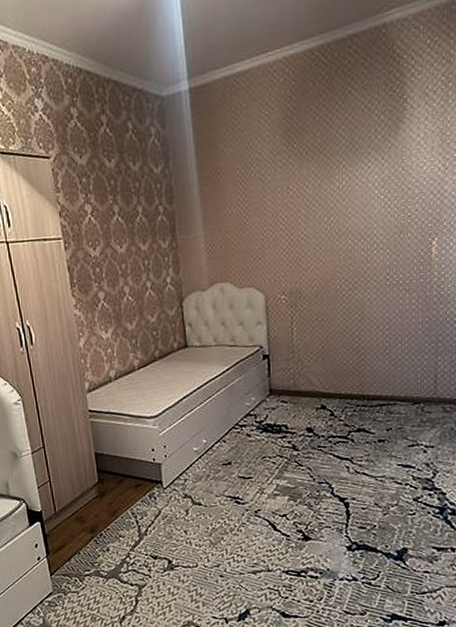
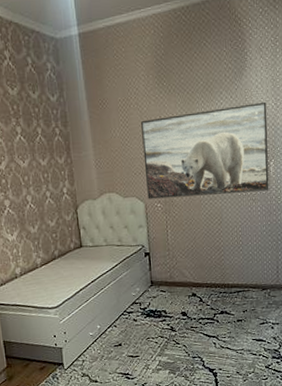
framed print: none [264,162,431,290] -> present [141,101,269,200]

